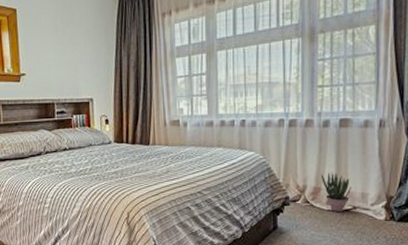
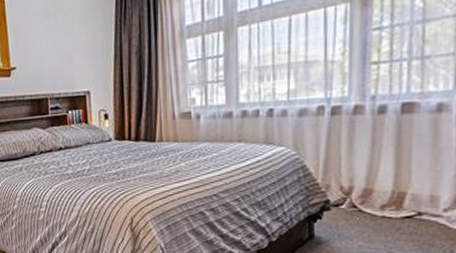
potted plant: present [320,171,351,213] -> none [373,169,416,220]

